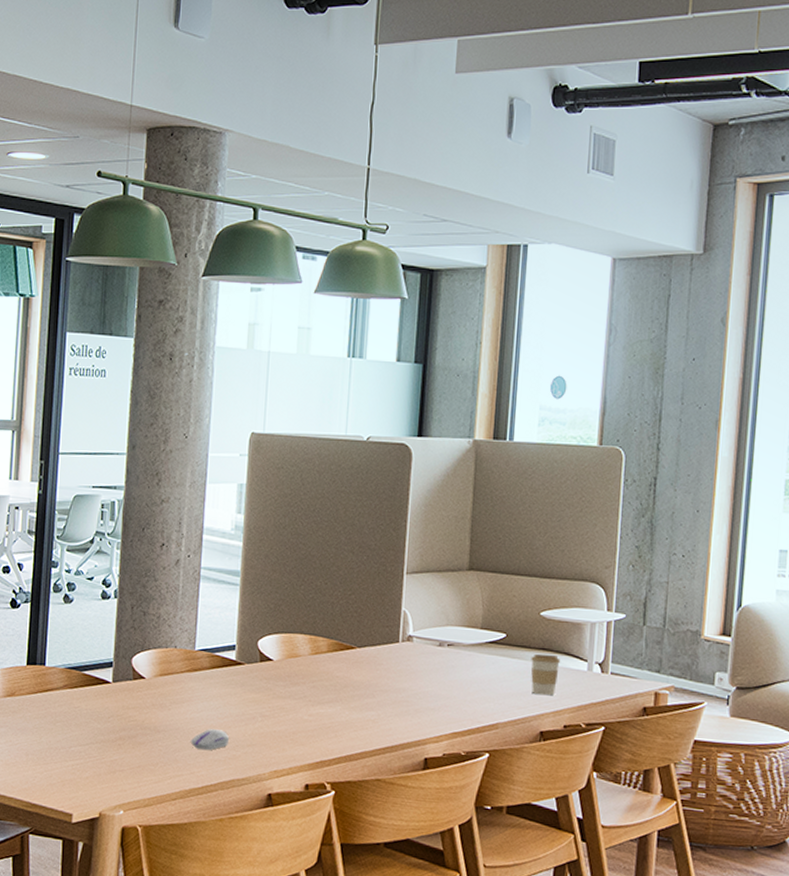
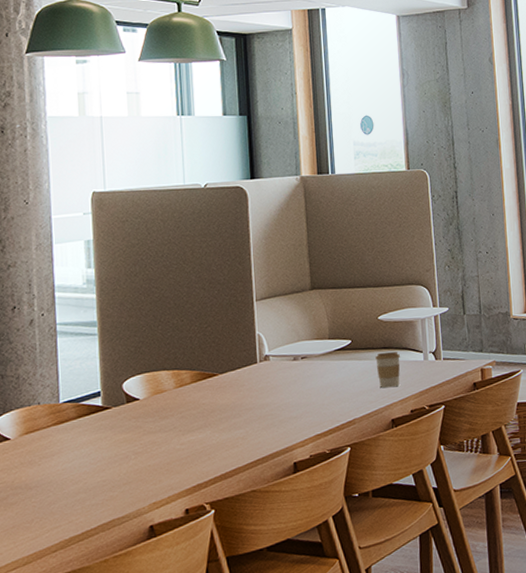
computer mouse: present [190,729,230,750] -> none [65,474,105,498]

